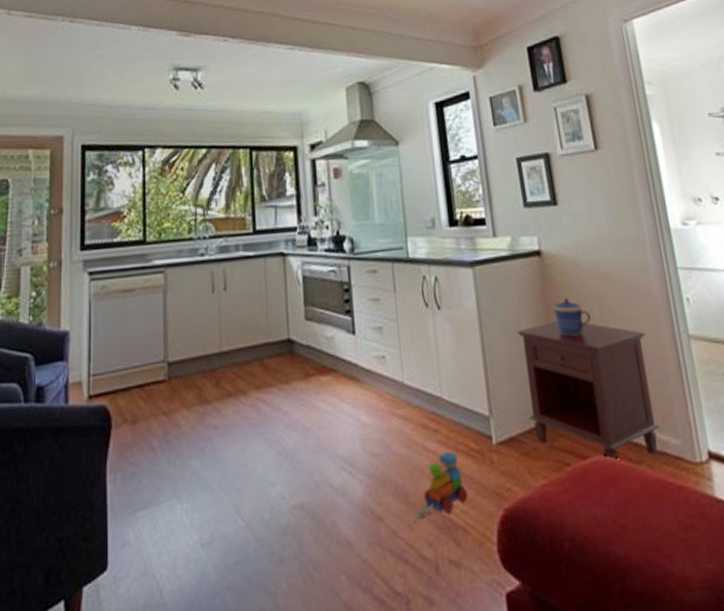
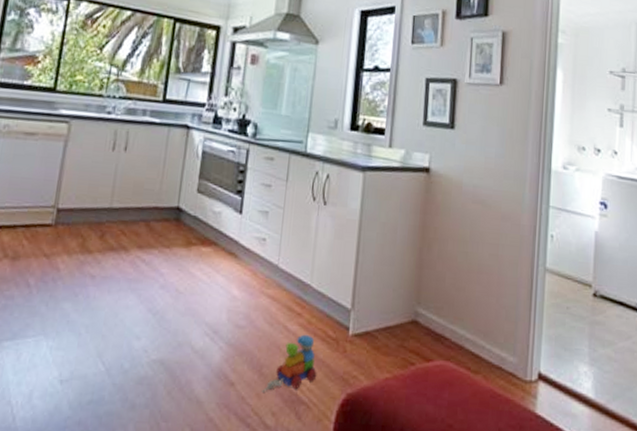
nightstand: present [516,321,659,460] -> none [386,234,507,367]
decorative jar: present [552,298,591,336] -> none [429,215,462,251]

